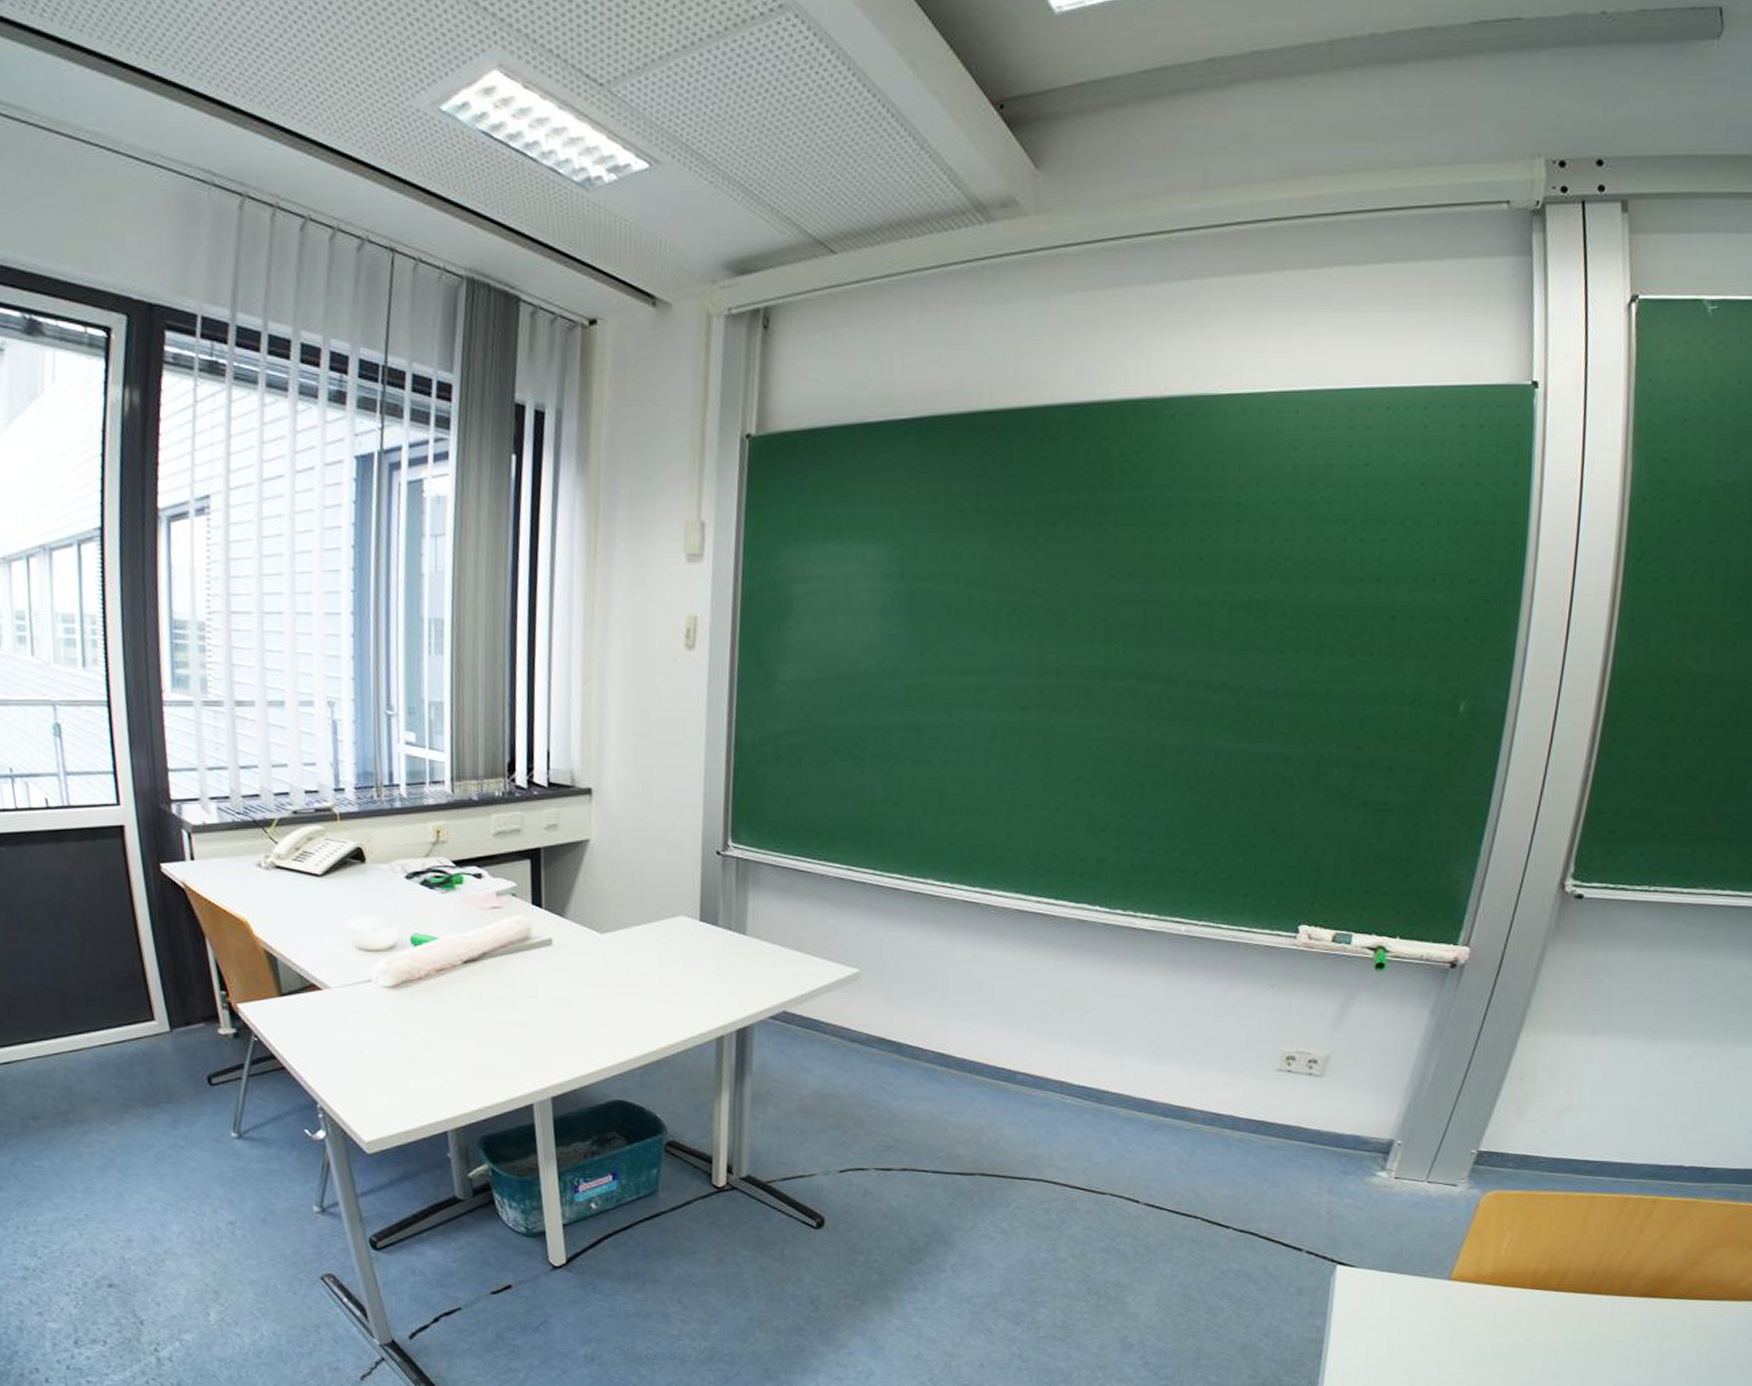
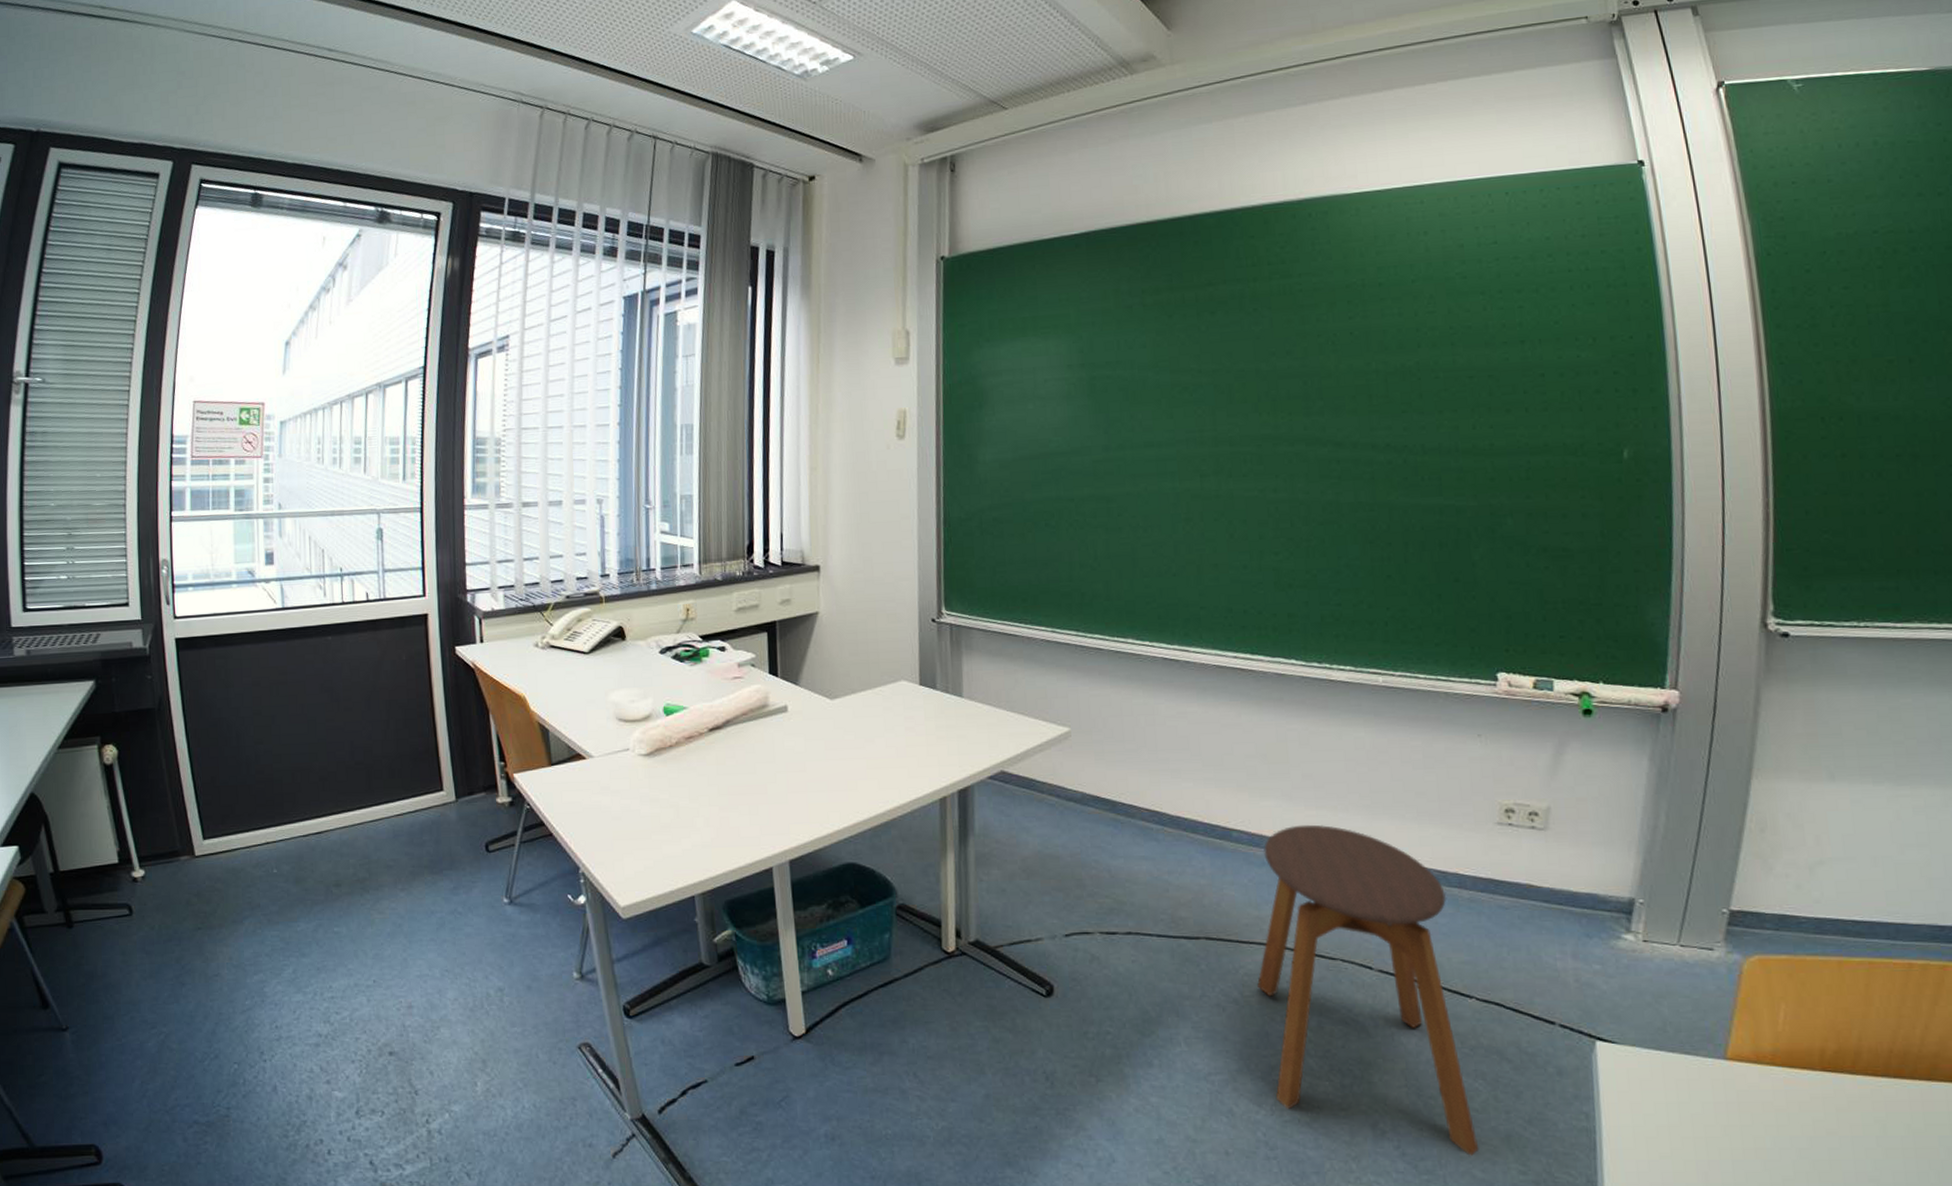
stool: none [1027,1068,1218,1364] -> present [1257,824,1479,1156]

